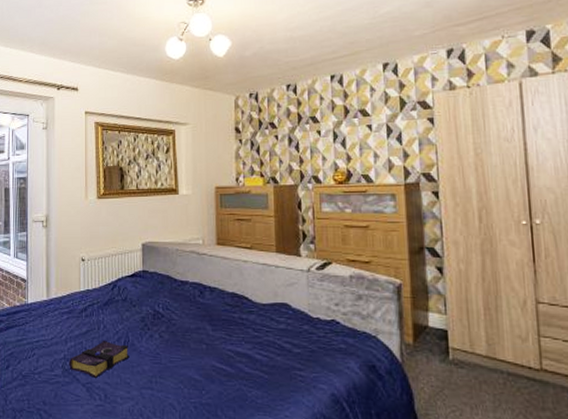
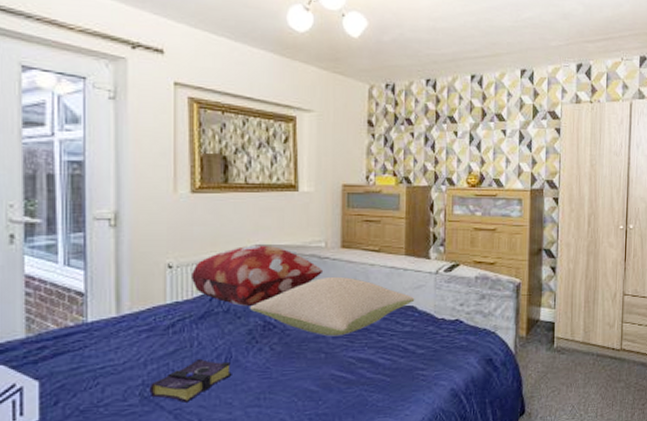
decorative pillow: none [98,242,202,296] -> present [192,245,324,306]
pillow: none [143,271,288,329] -> present [250,276,415,336]

